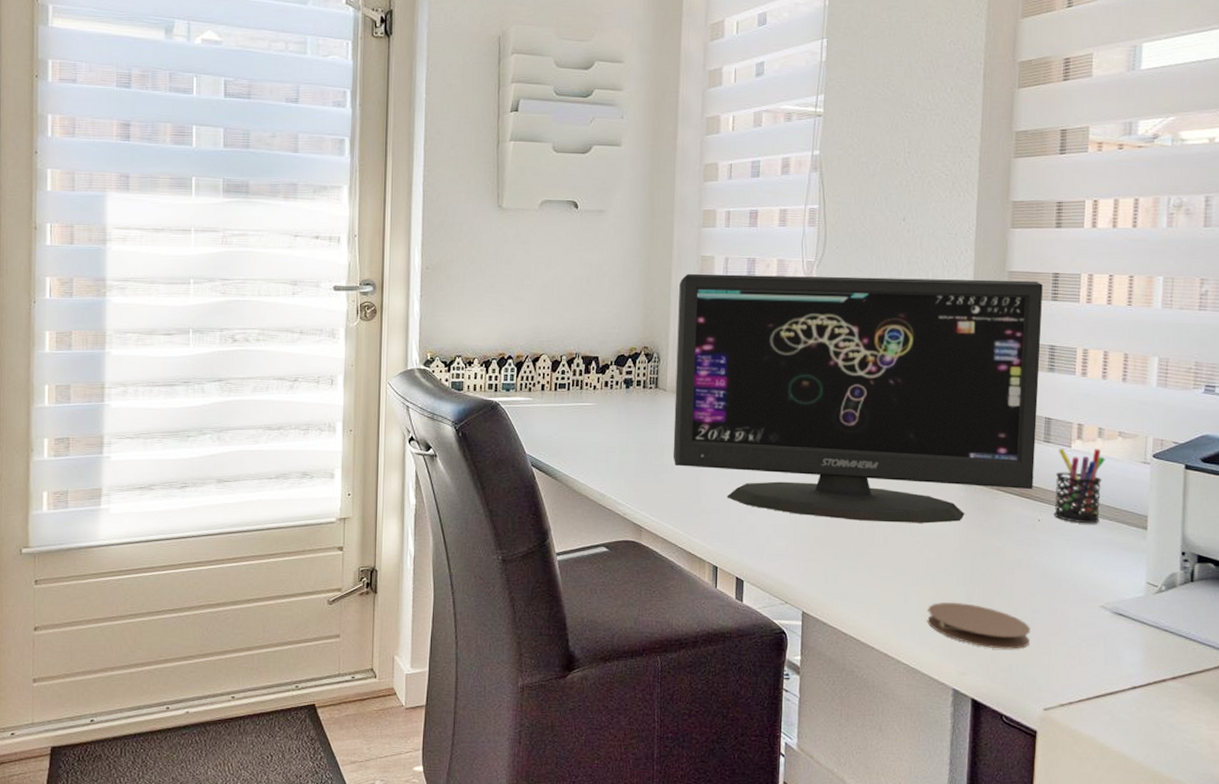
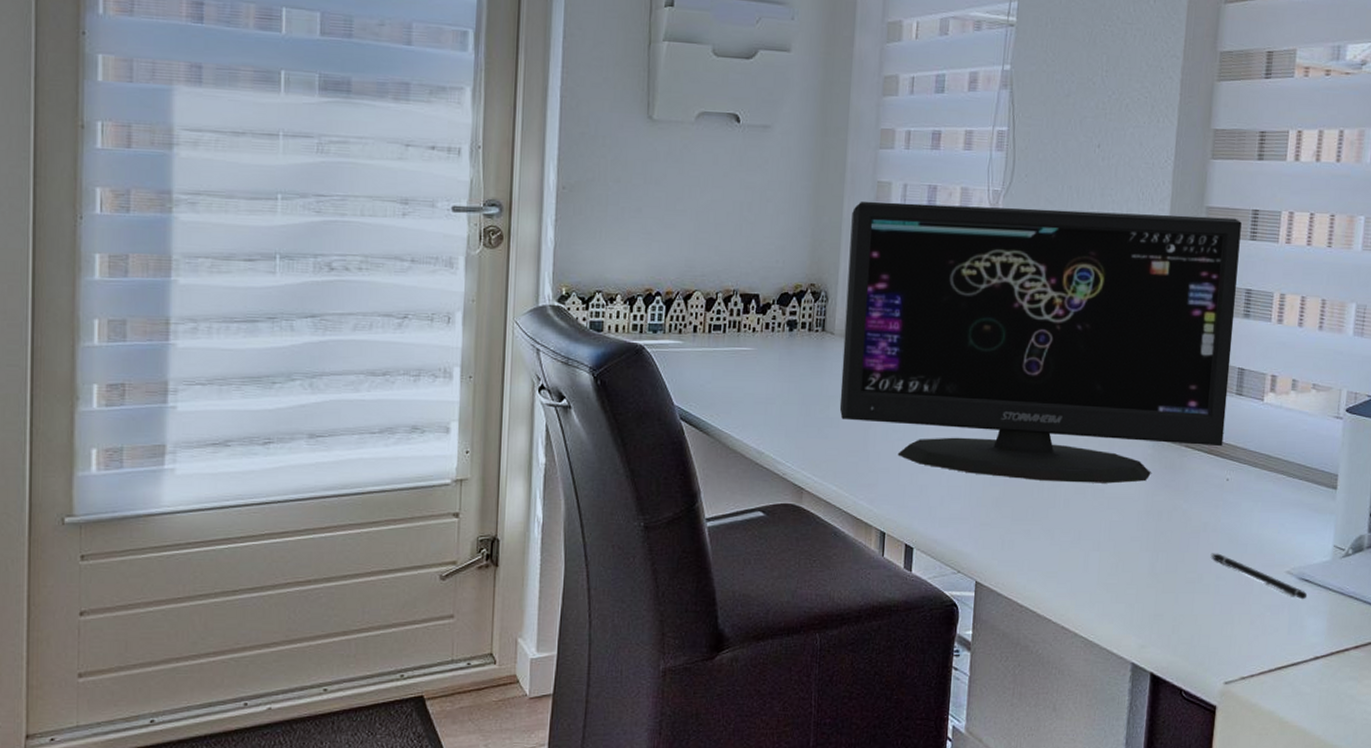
coaster: present [927,603,1030,650] -> none [1107,570,1214,619]
pen: none [1025,588,1122,633] -> present [1210,553,1307,600]
pen holder: present [1054,448,1105,524] -> none [1243,401,1298,484]

